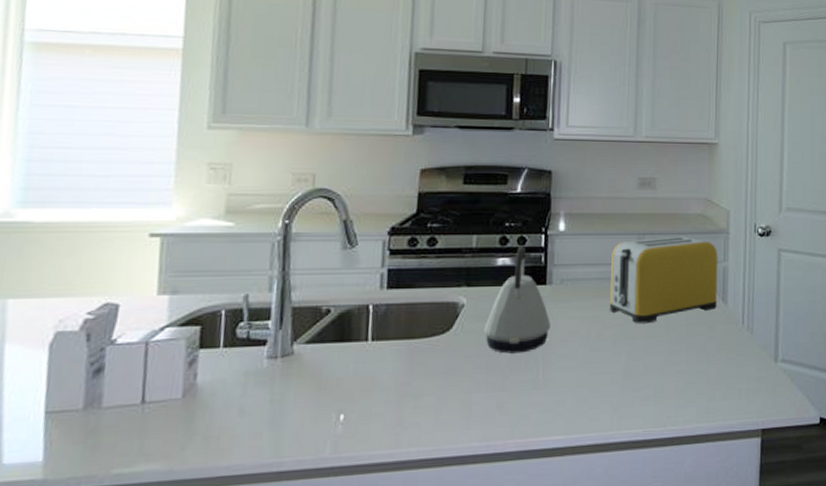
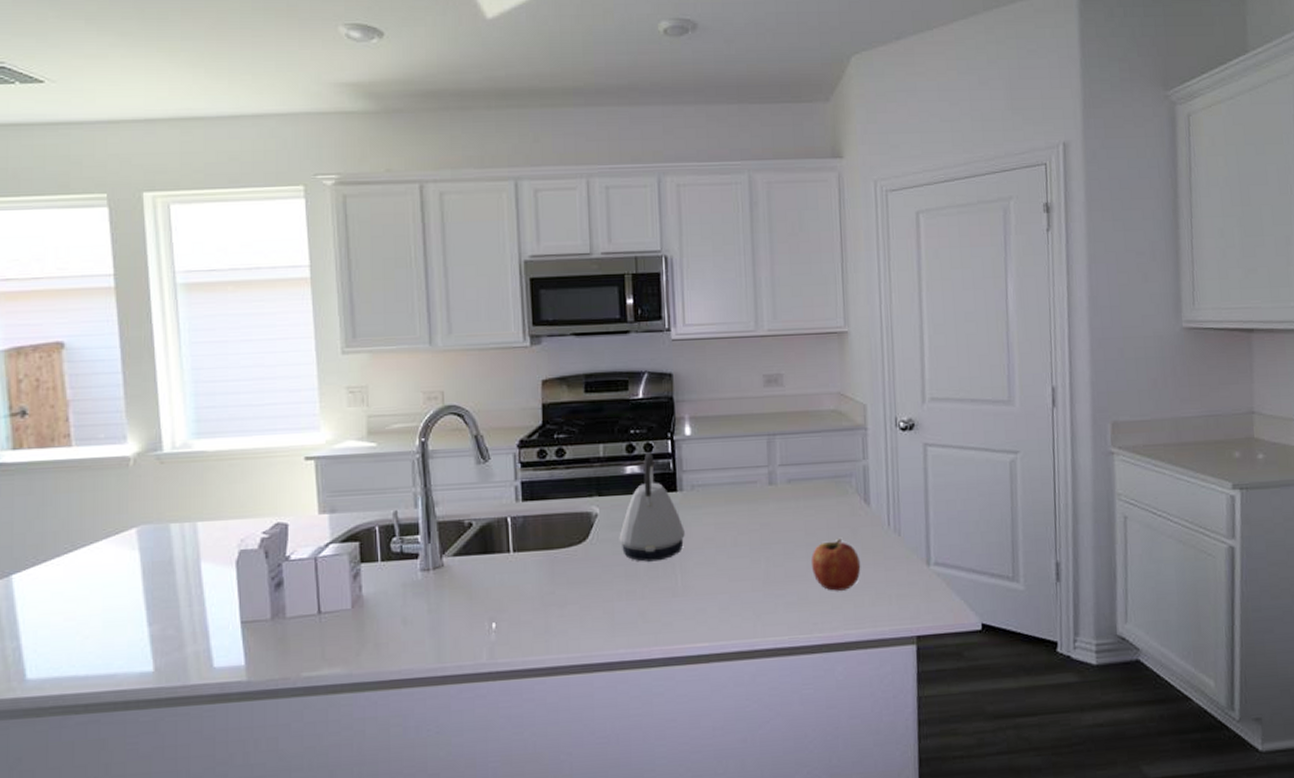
toaster: present [609,236,718,324] -> none [742,434,859,529]
fruit: none [670,334,715,385] -> present [811,538,861,591]

